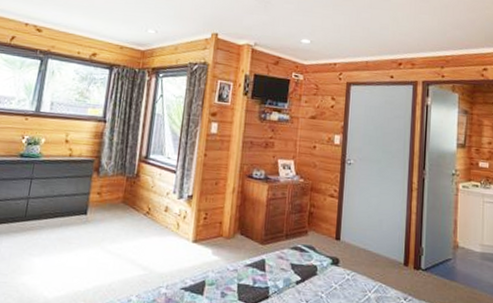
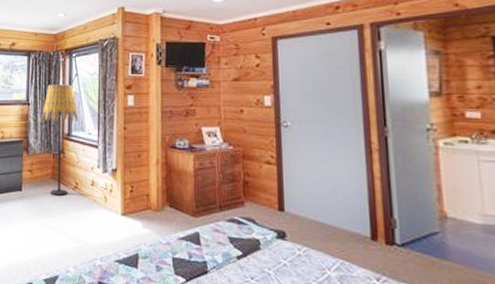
floor lamp: none [118,103,159,221] -> present [42,85,79,196]

